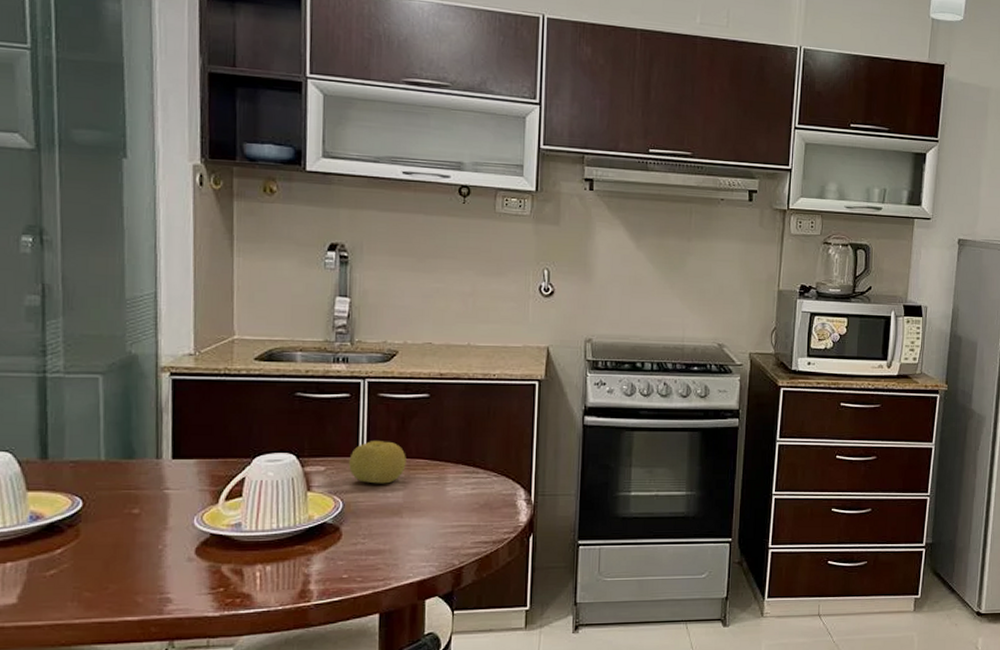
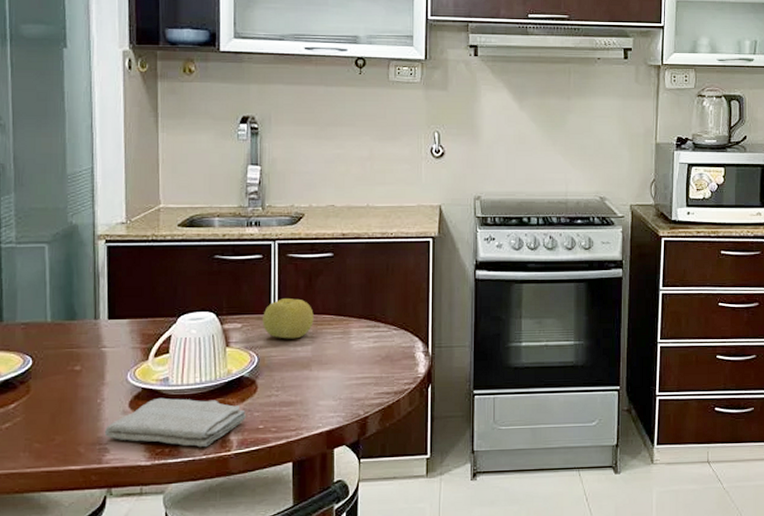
washcloth: none [166,544,330,598] -> present [104,397,247,448]

